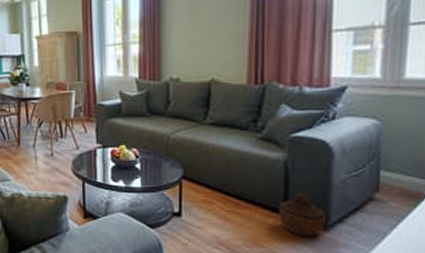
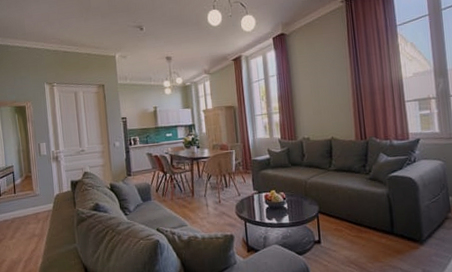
woven basket: present [279,194,327,236] -> none [388,218,421,250]

